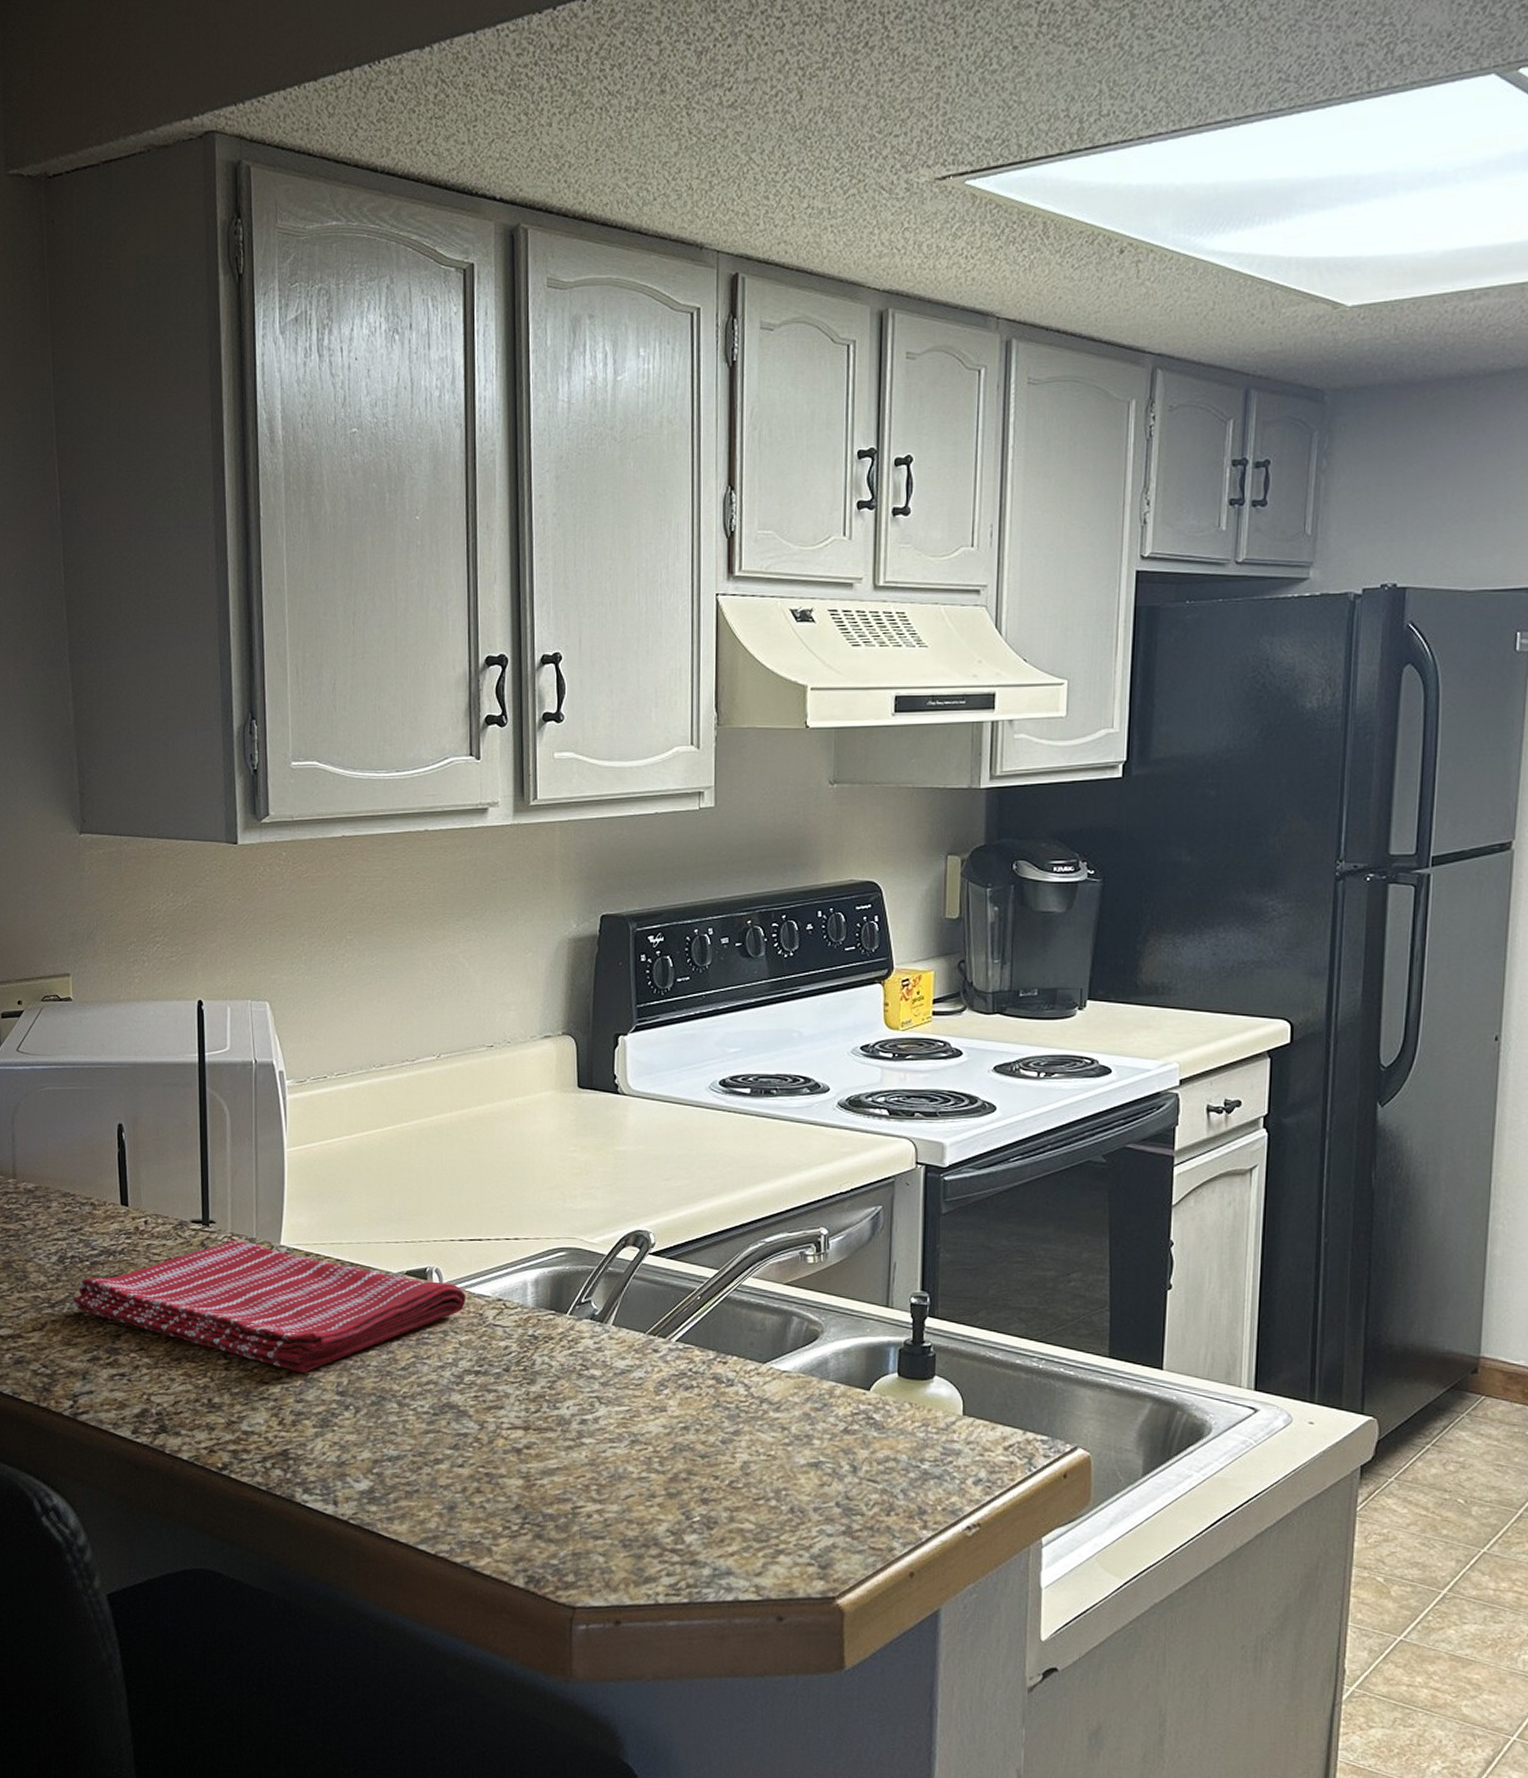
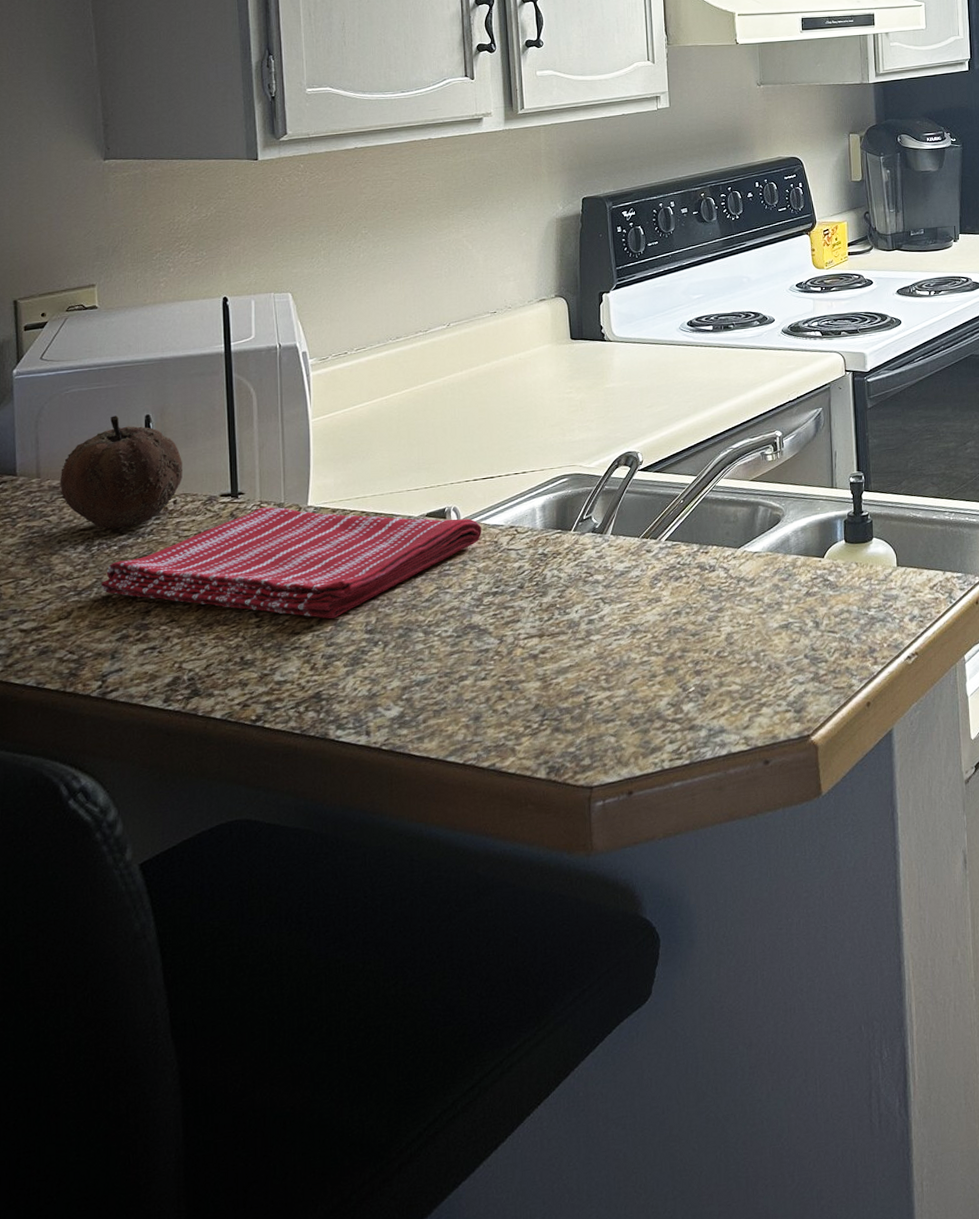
fruit: none [34,1120,154,1243] -> present [59,415,182,529]

